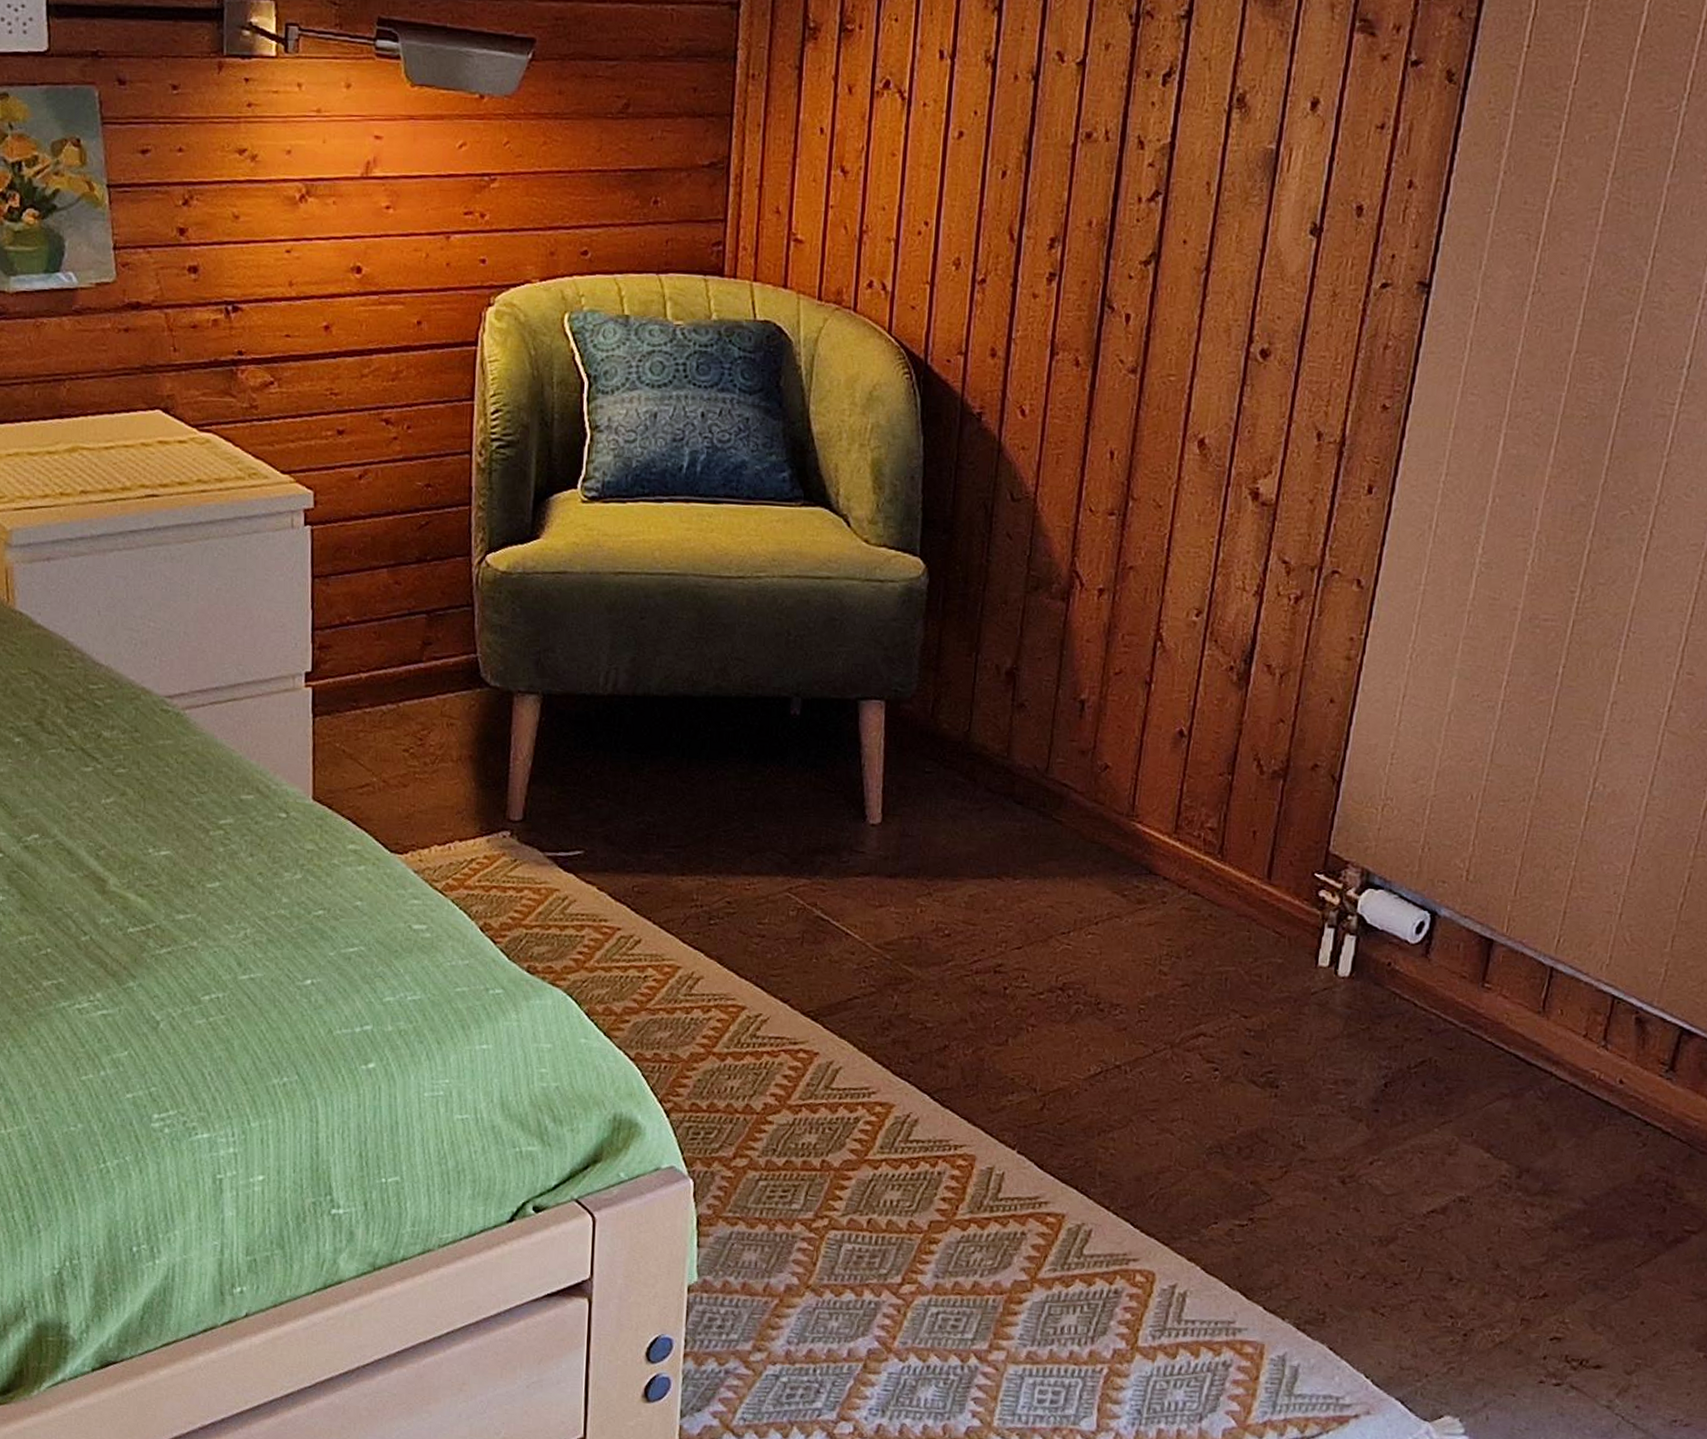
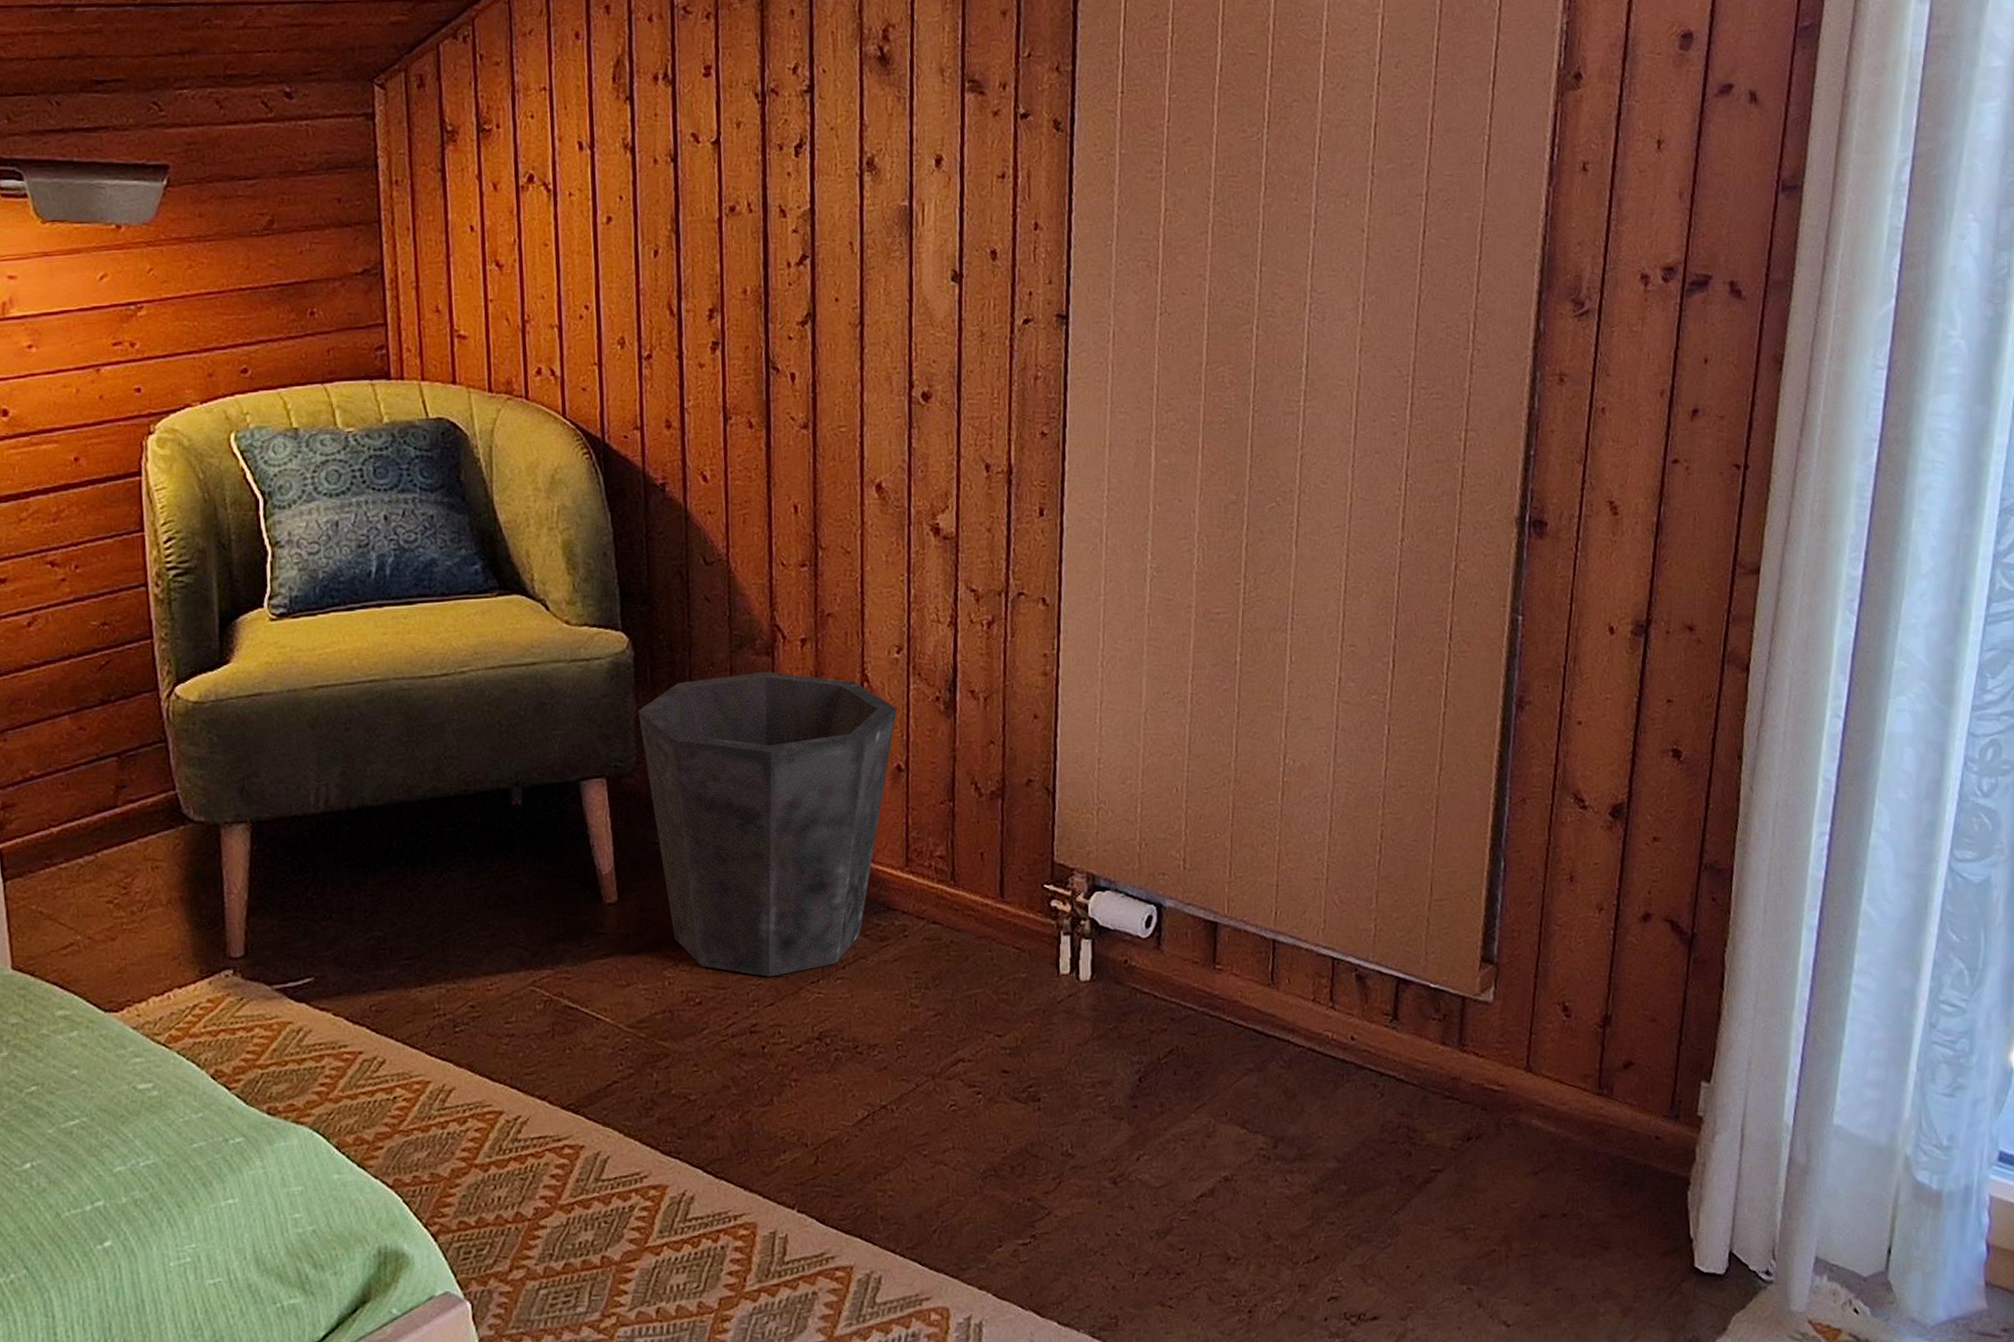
waste bin: none [924,616,1188,921] -> present [638,671,897,977]

